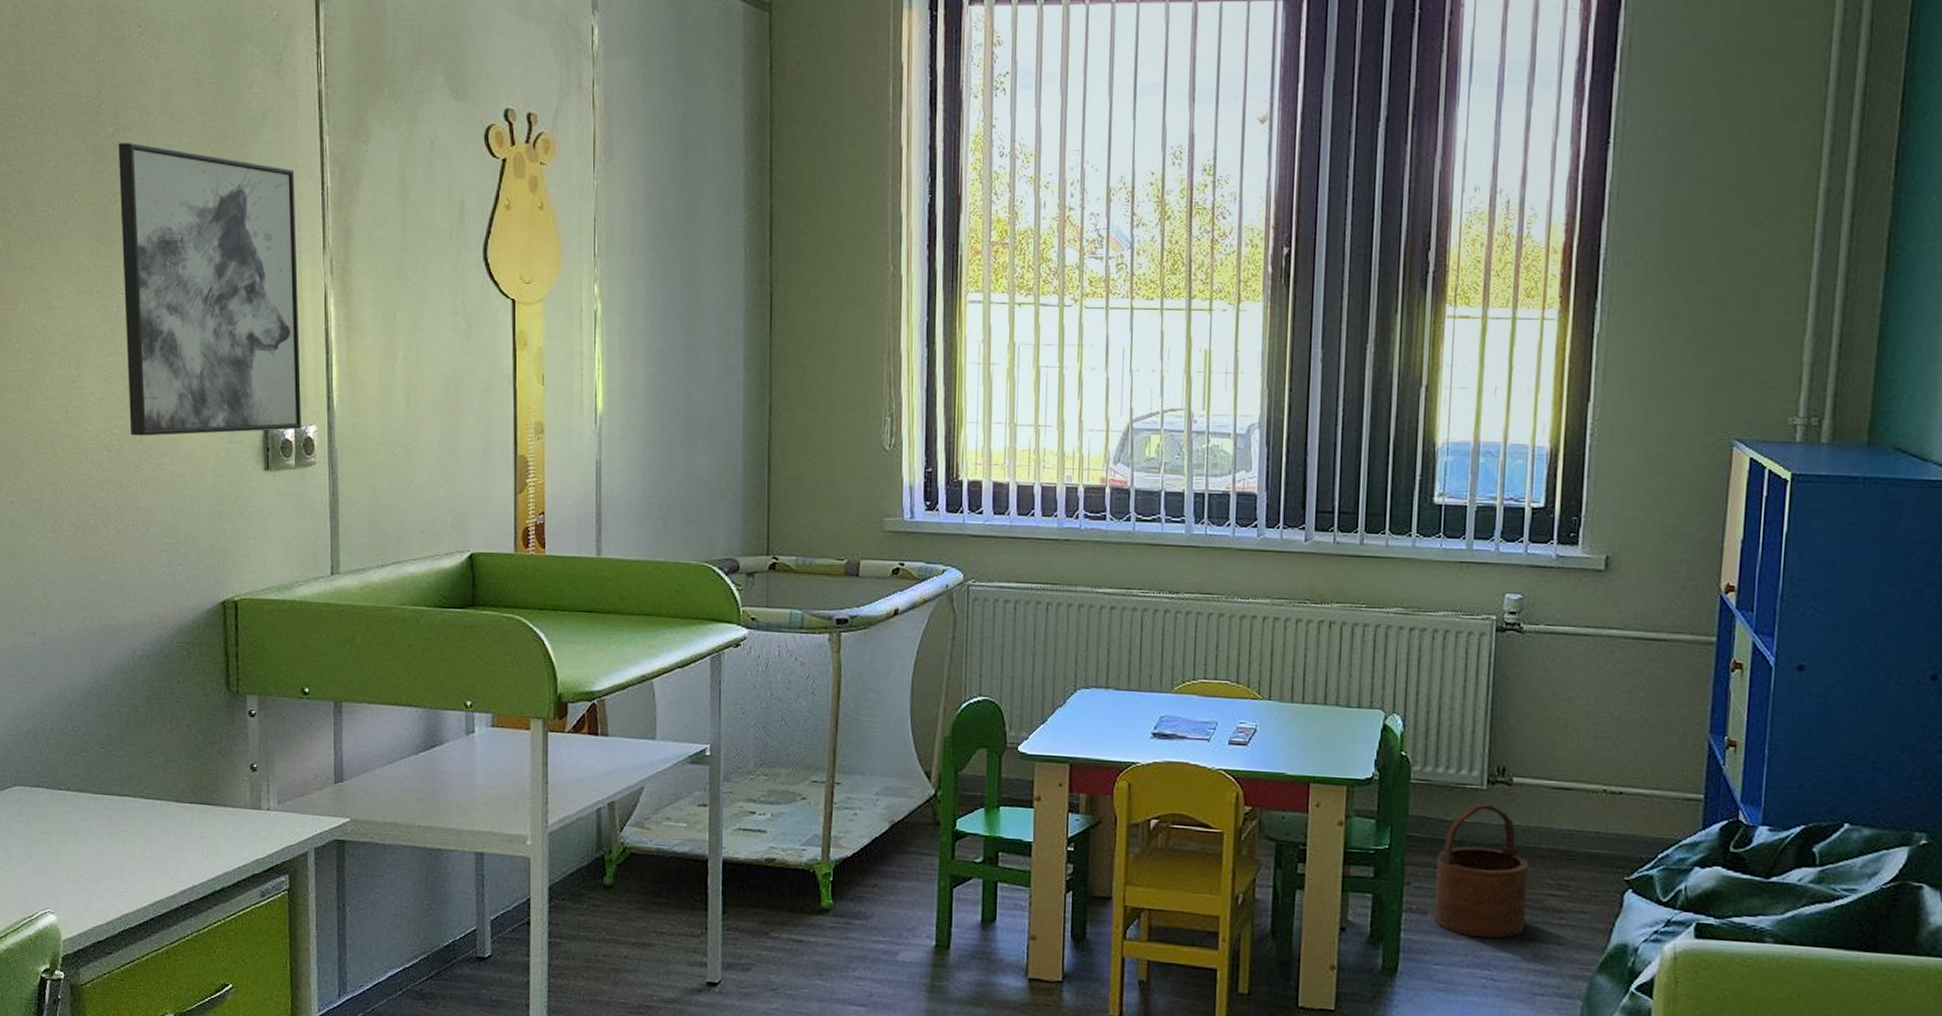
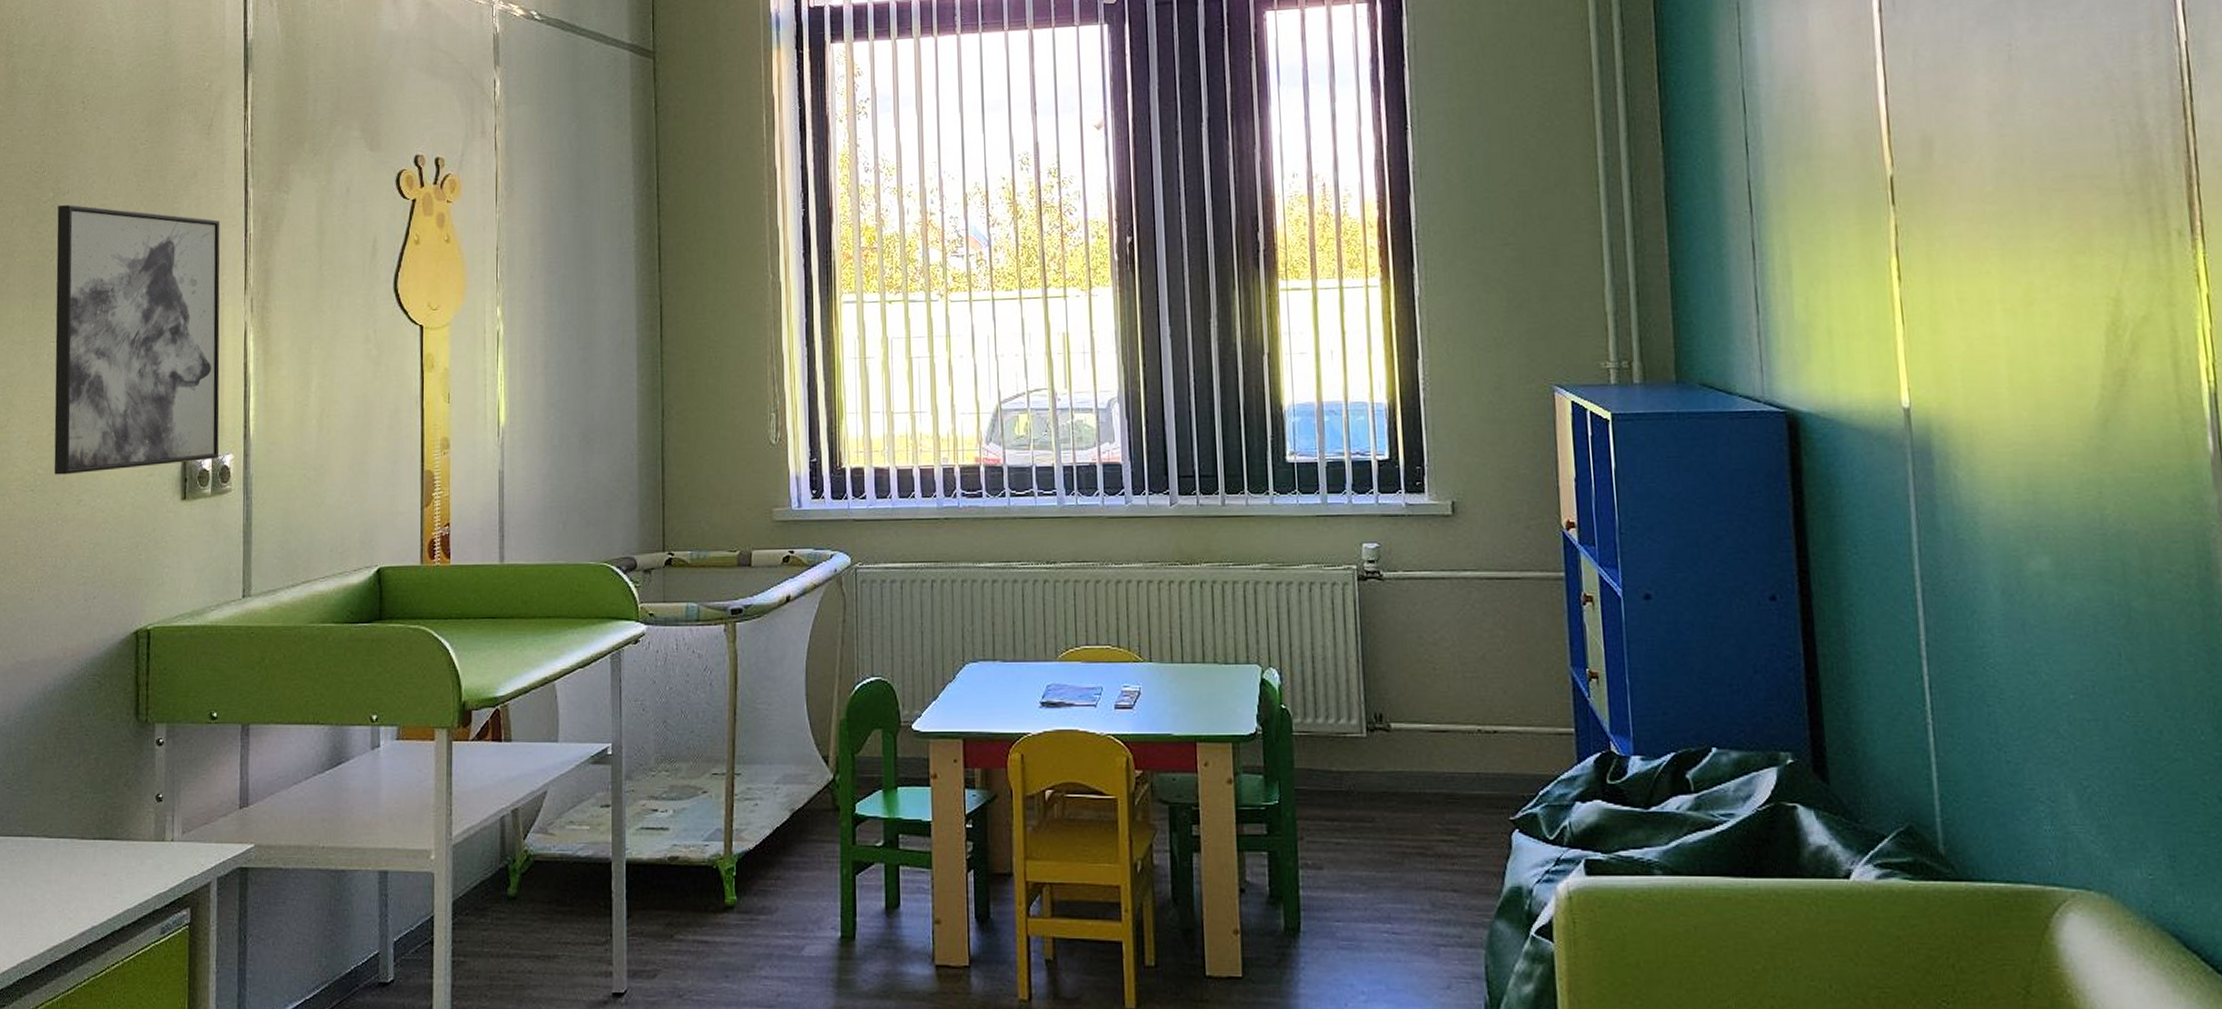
wooden bucket: present [1433,803,1529,939] -> none [1327,752,1420,890]

